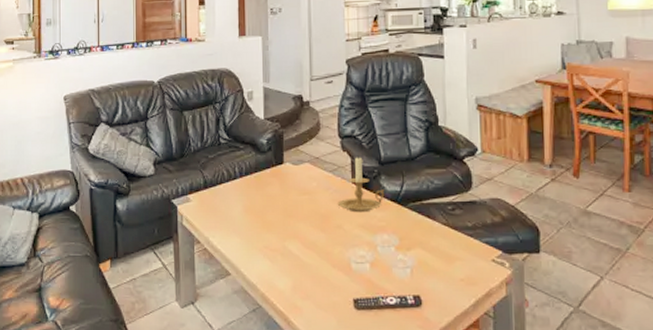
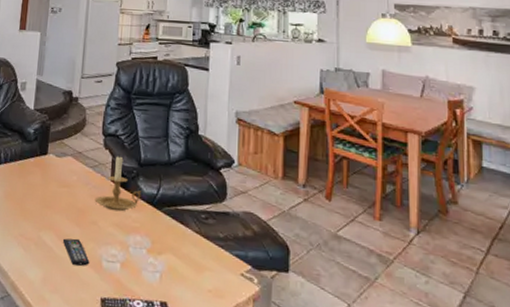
remote control: none [308,244,339,271] -> present [62,238,90,267]

